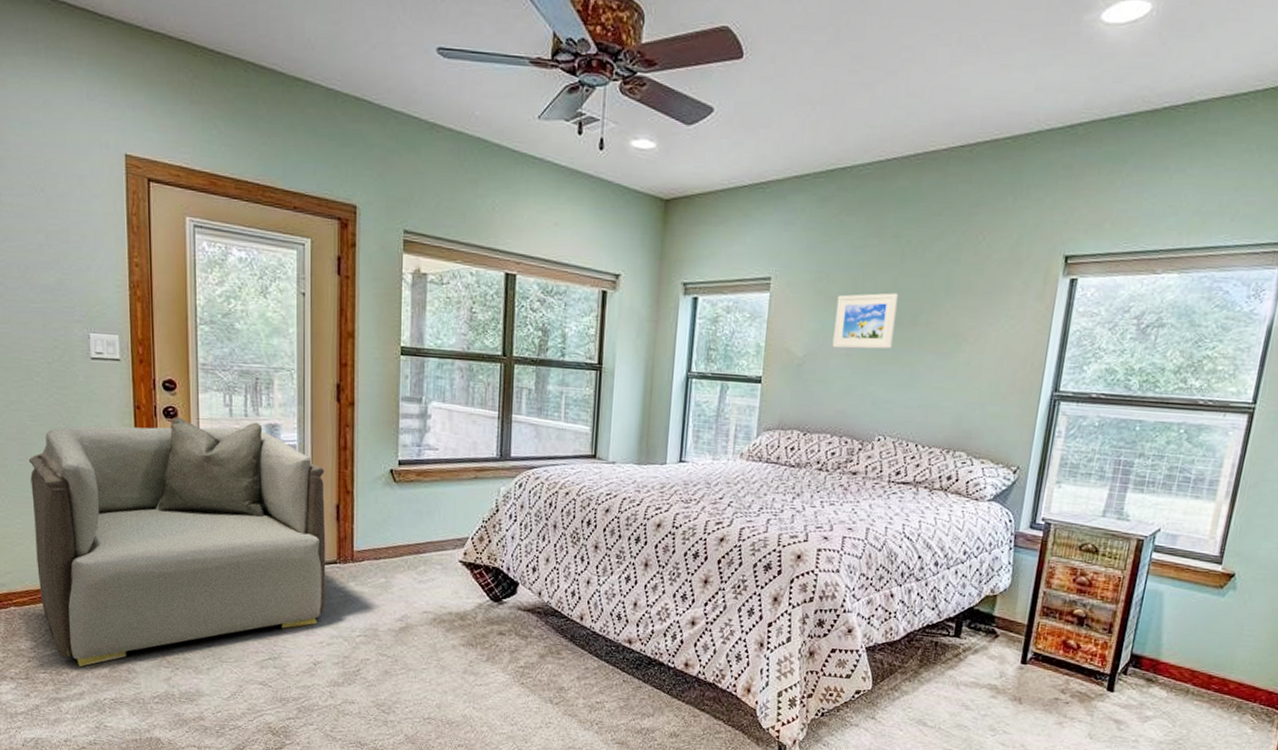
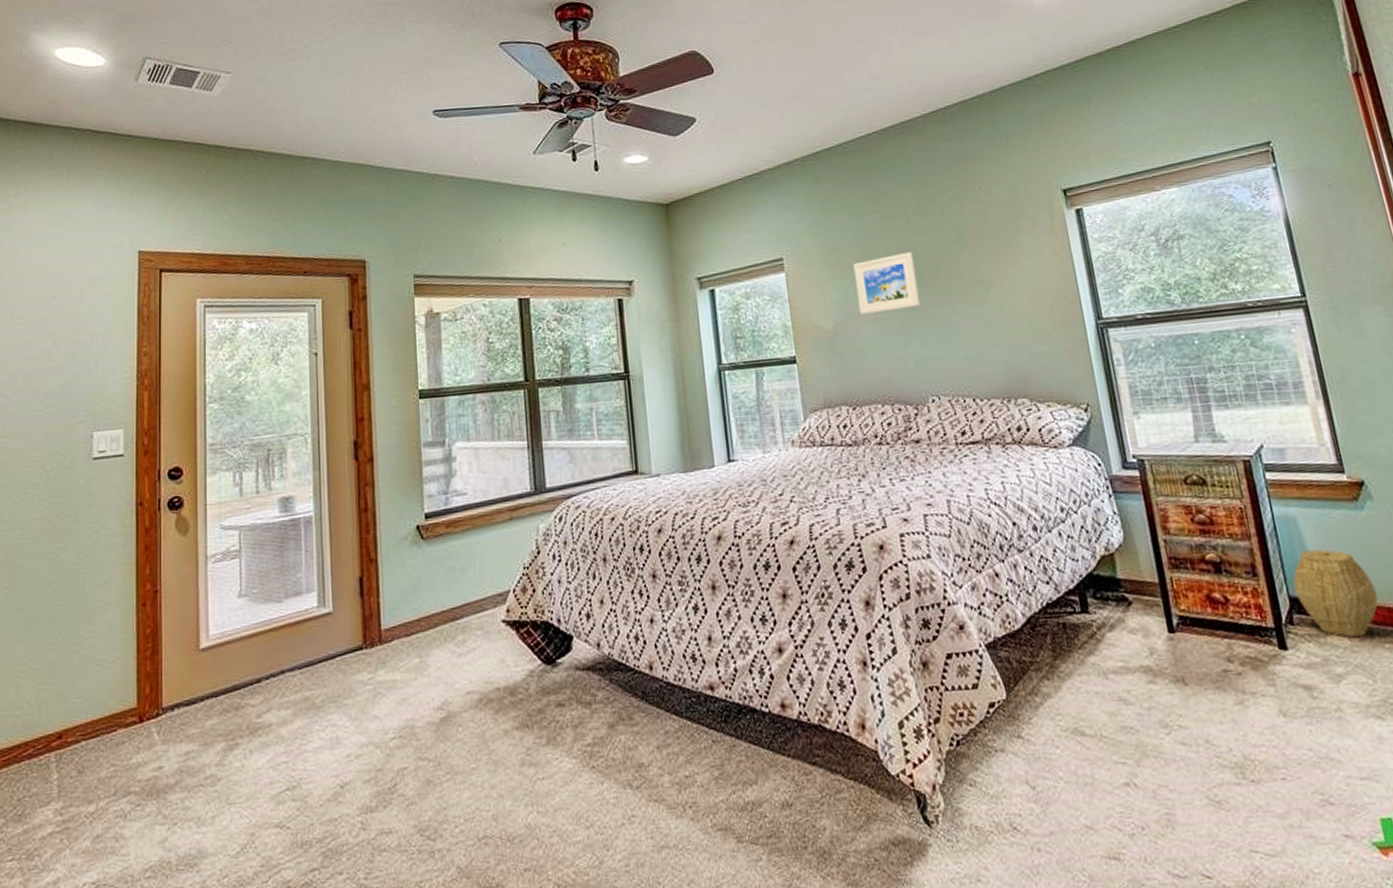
armchair: present [28,416,326,666] -> none [15,498,352,843]
woven basket: none [1138,620,1206,692] -> present [1292,549,1378,637]

